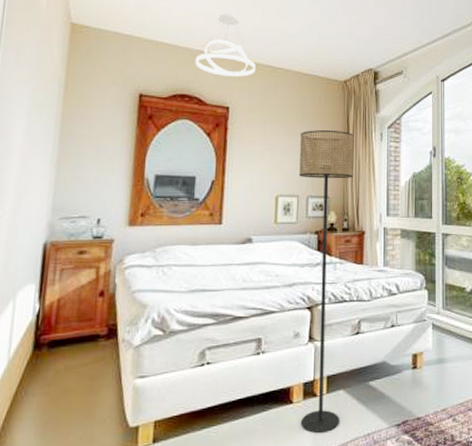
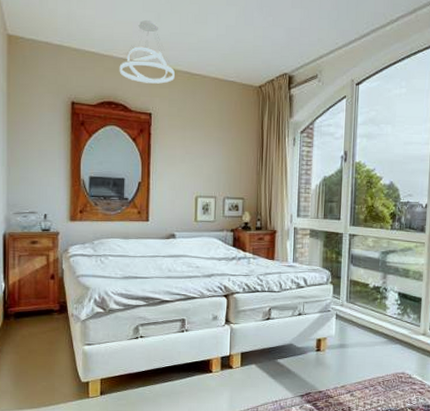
floor lamp: present [299,129,354,434] -> none [217,134,268,398]

